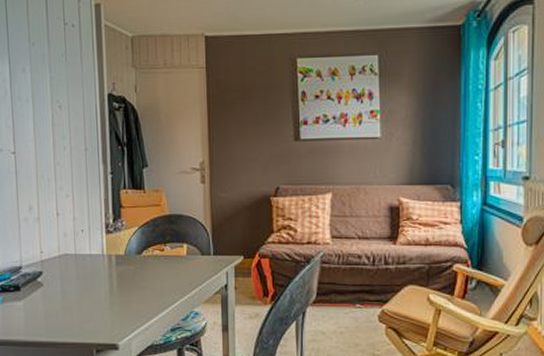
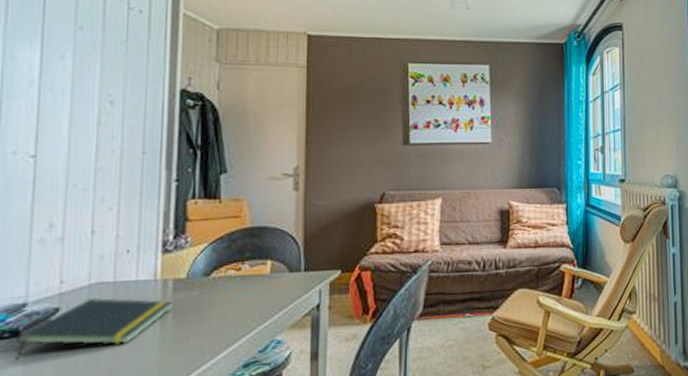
notepad: none [18,265,117,308] -> present [15,297,174,361]

